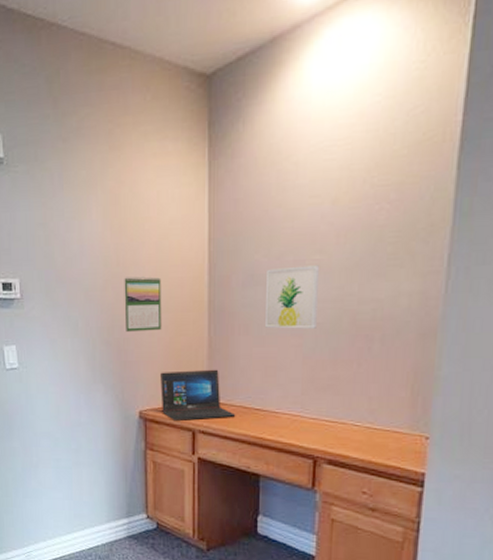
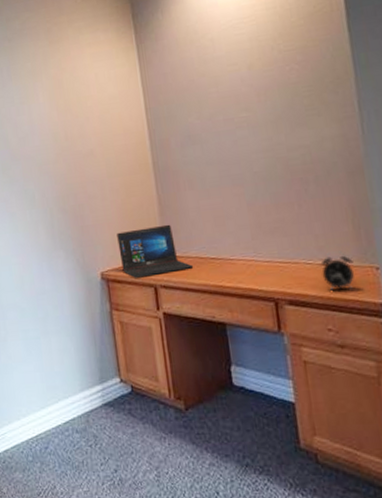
calendar: present [124,276,162,332] -> none [73,146,113,198]
wall art: present [264,265,319,329] -> none [201,121,254,181]
alarm clock: none [368,416,403,455] -> present [320,251,354,291]

